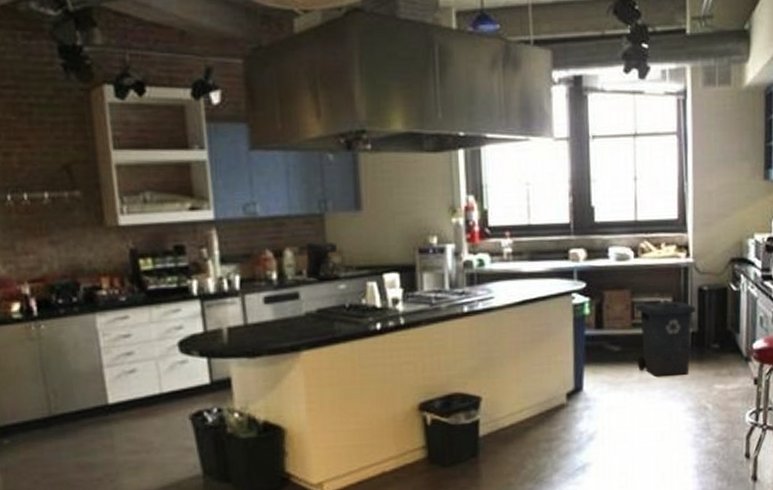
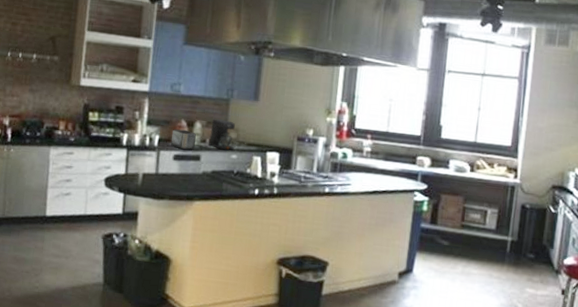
toaster: none [256,262,289,289] -> present [171,129,196,150]
recycling bin: present [636,299,696,378] -> none [461,209,518,275]

